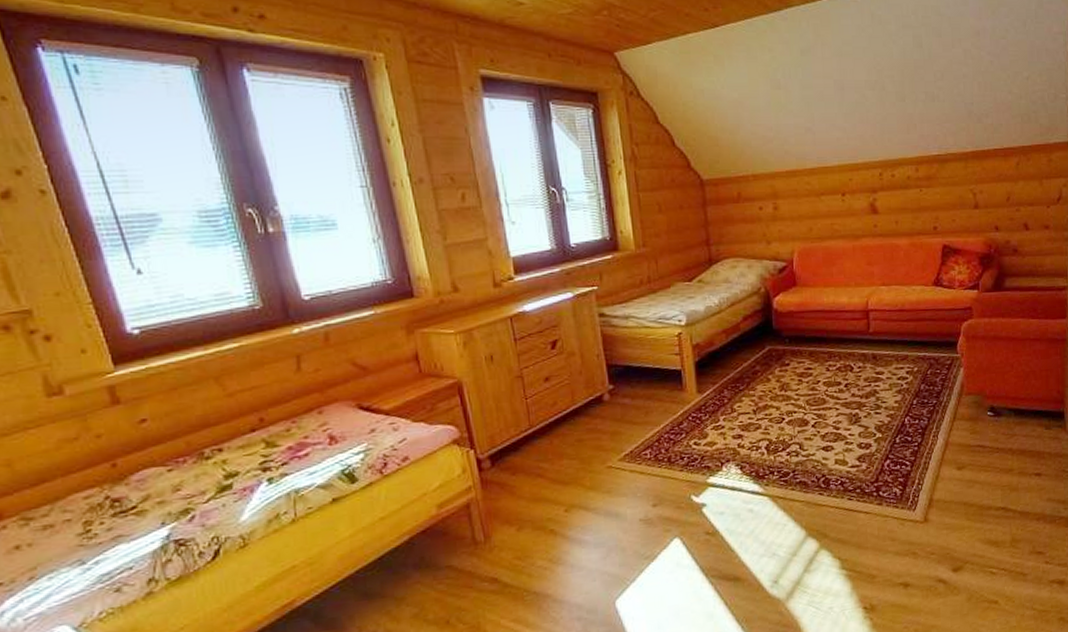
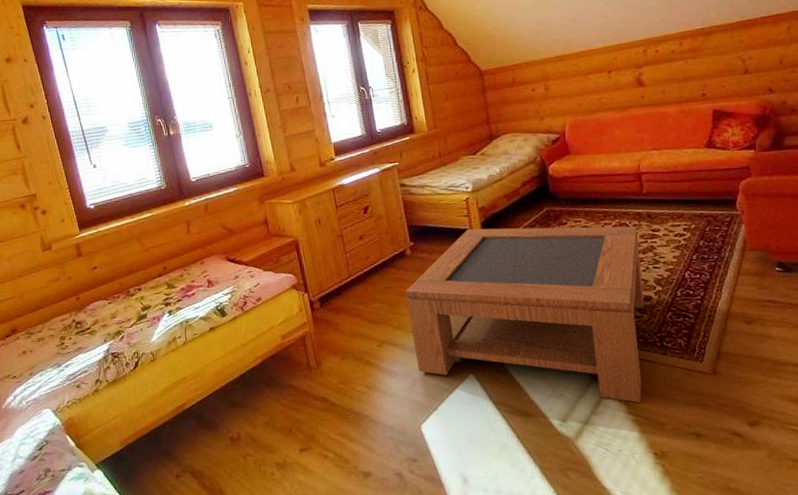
coffee table: none [600,368,864,557] -> present [404,226,644,403]

